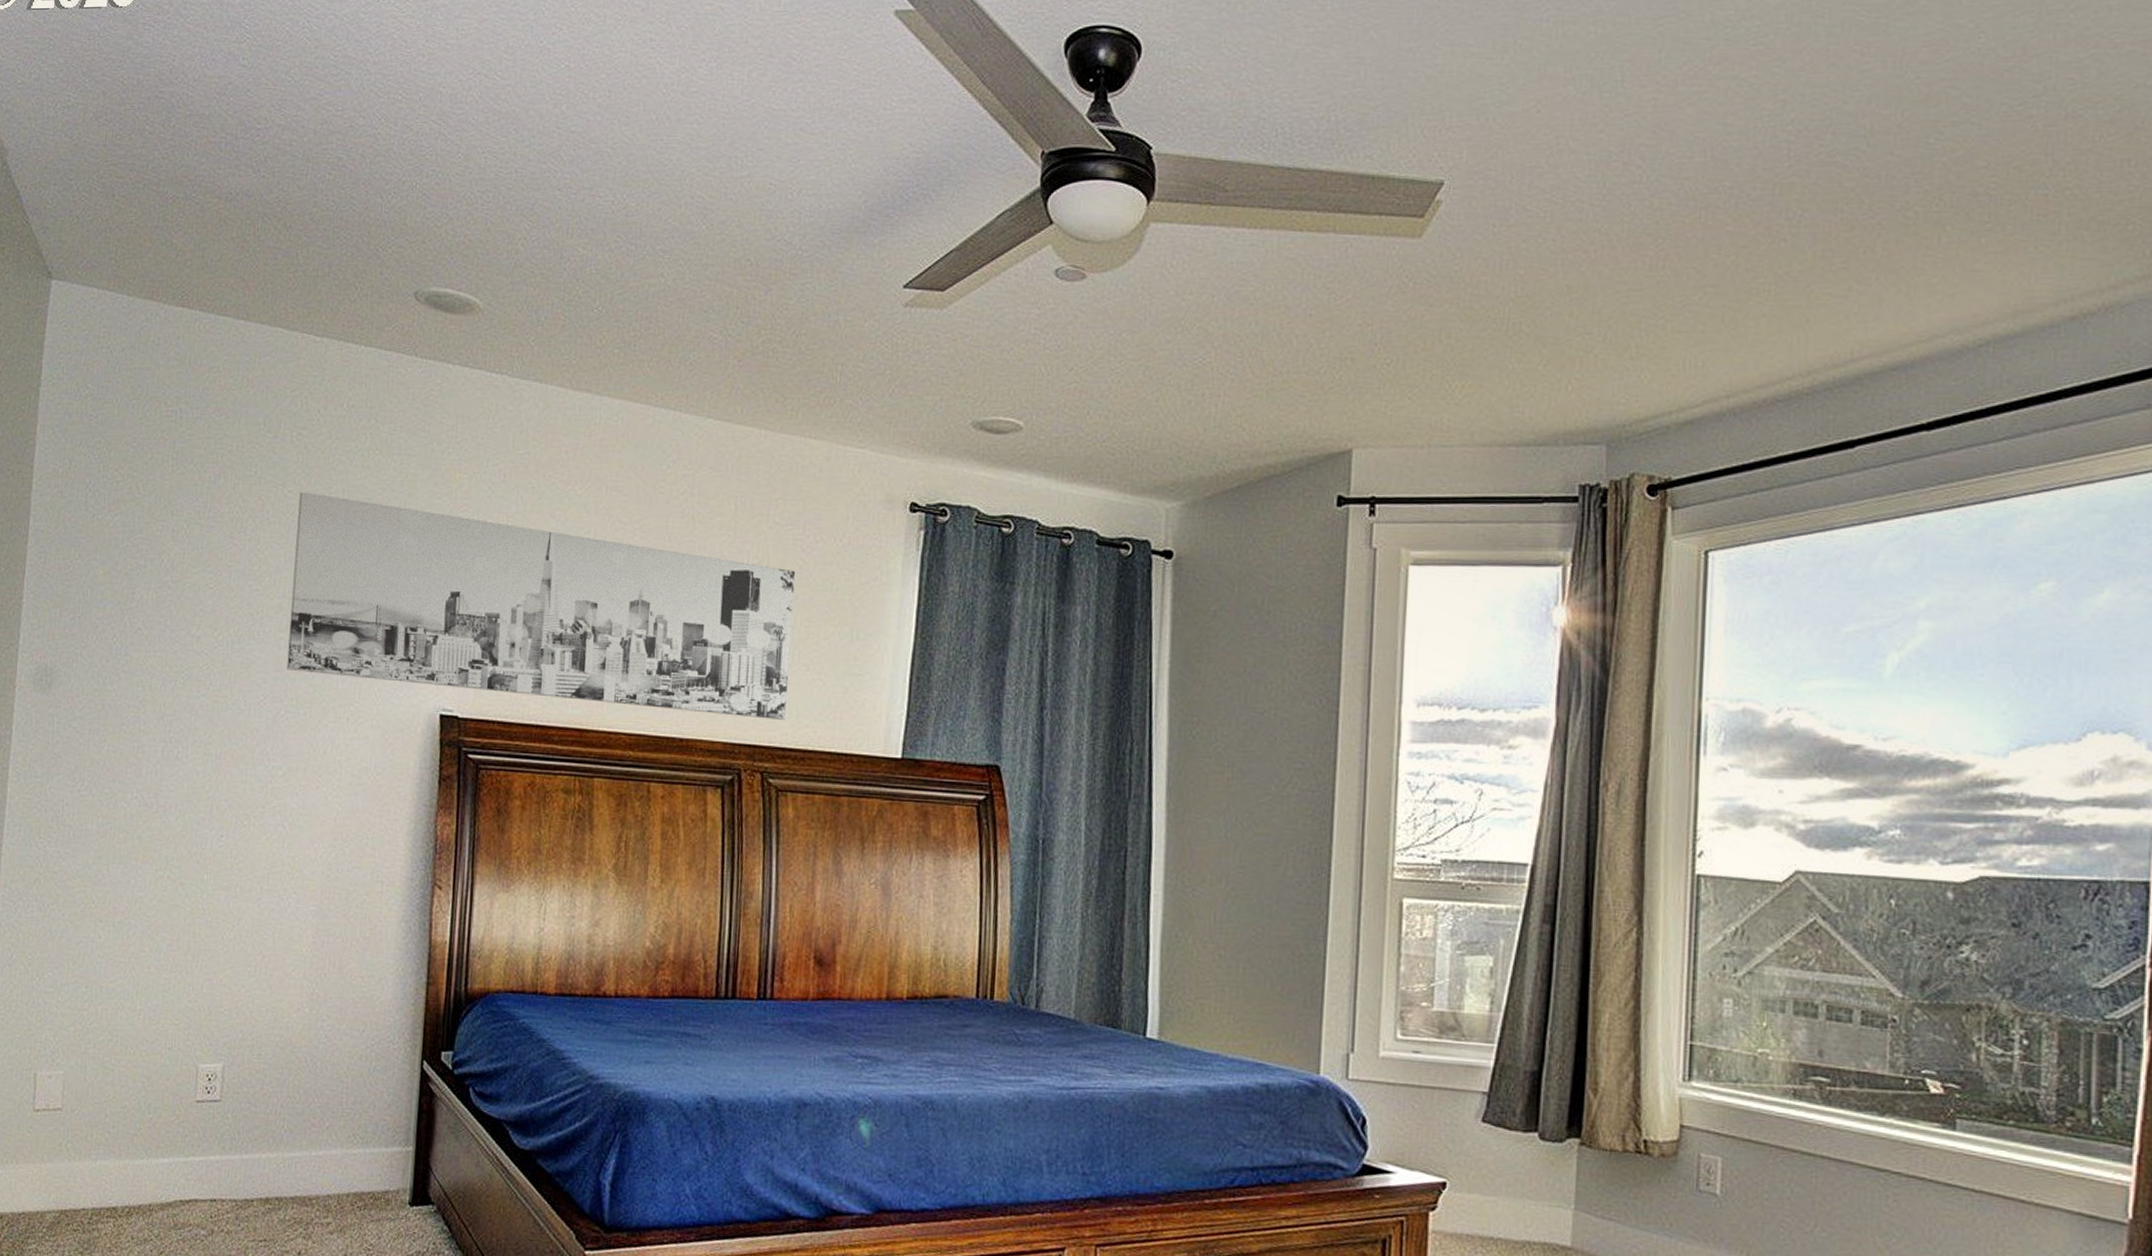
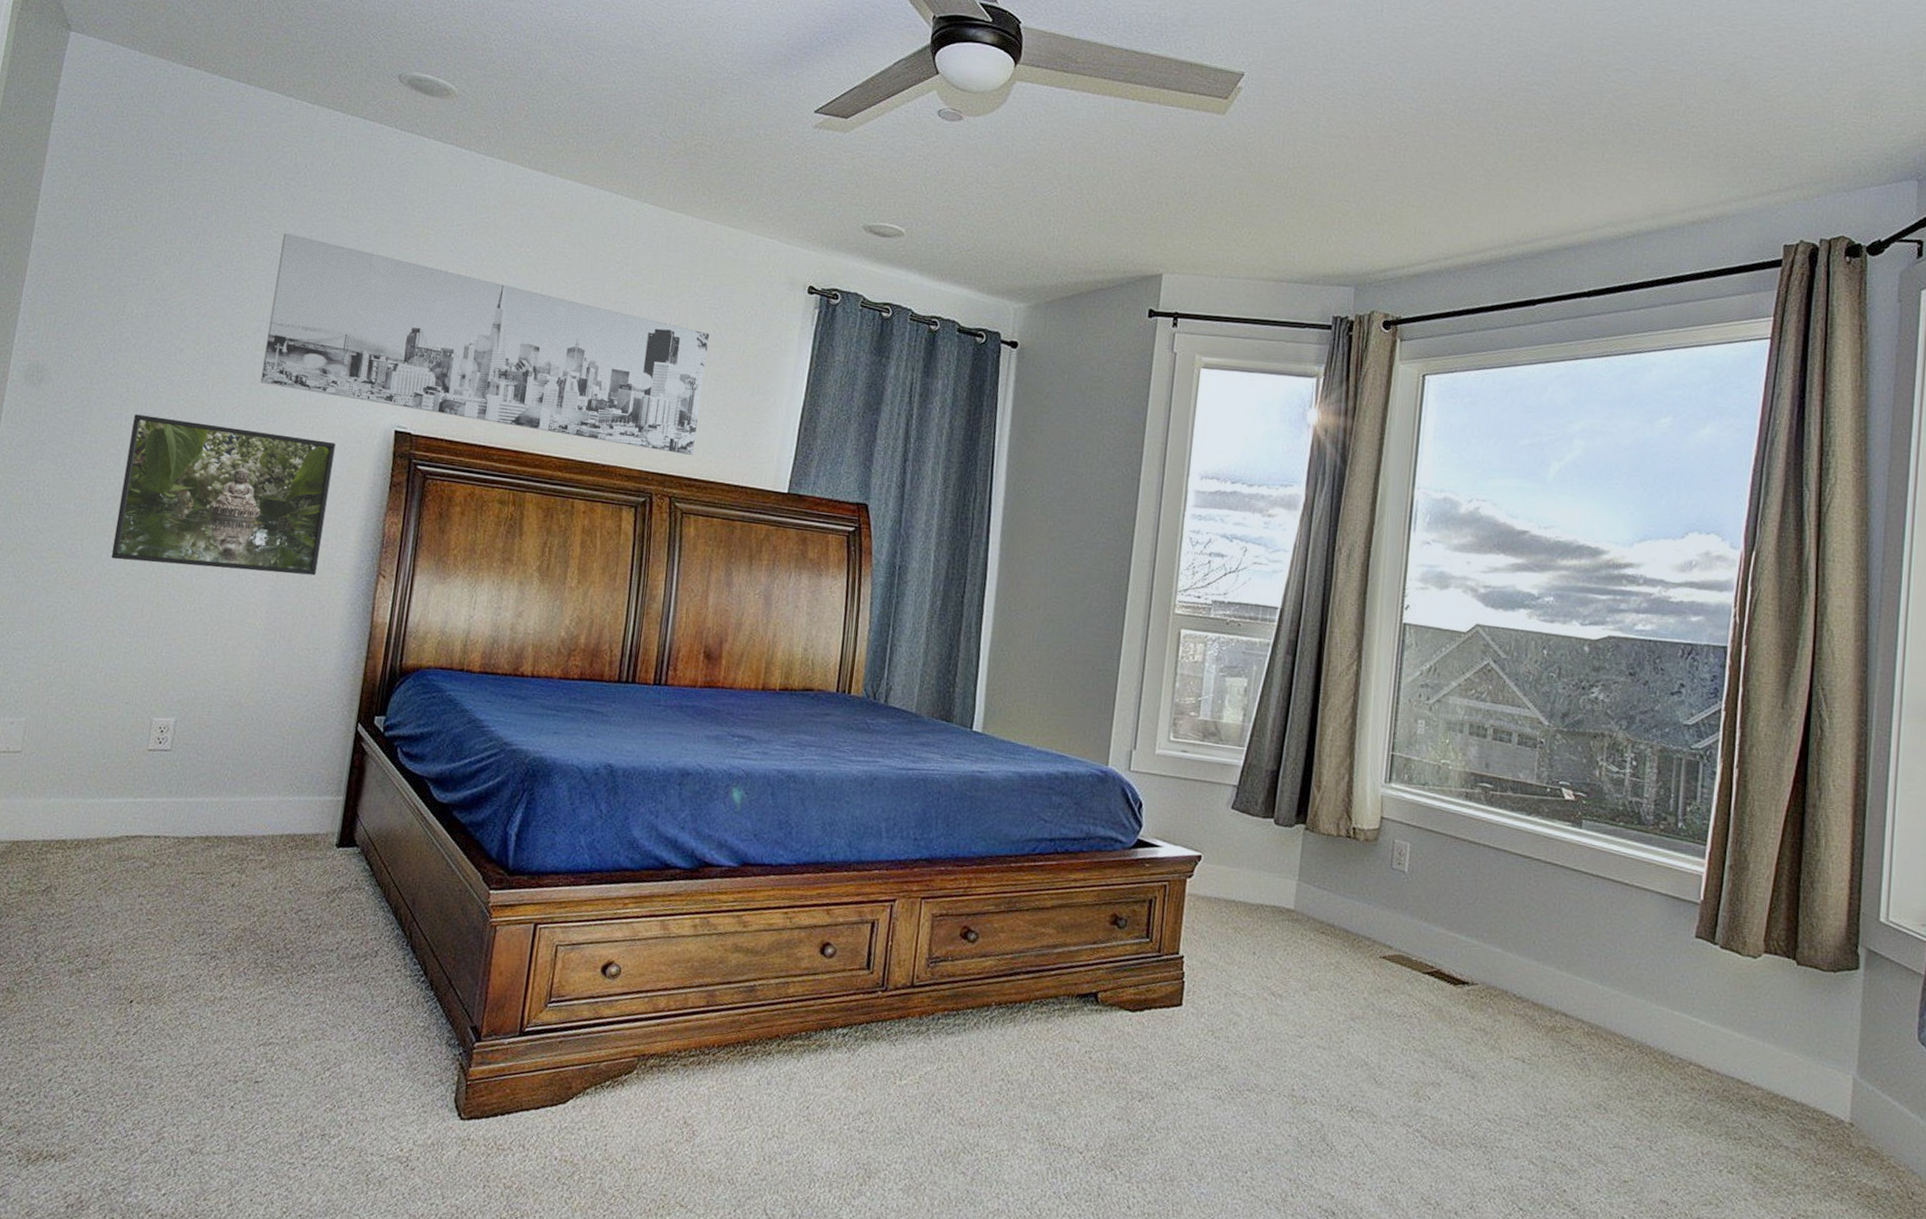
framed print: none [140,716,375,891] -> present [111,414,336,576]

